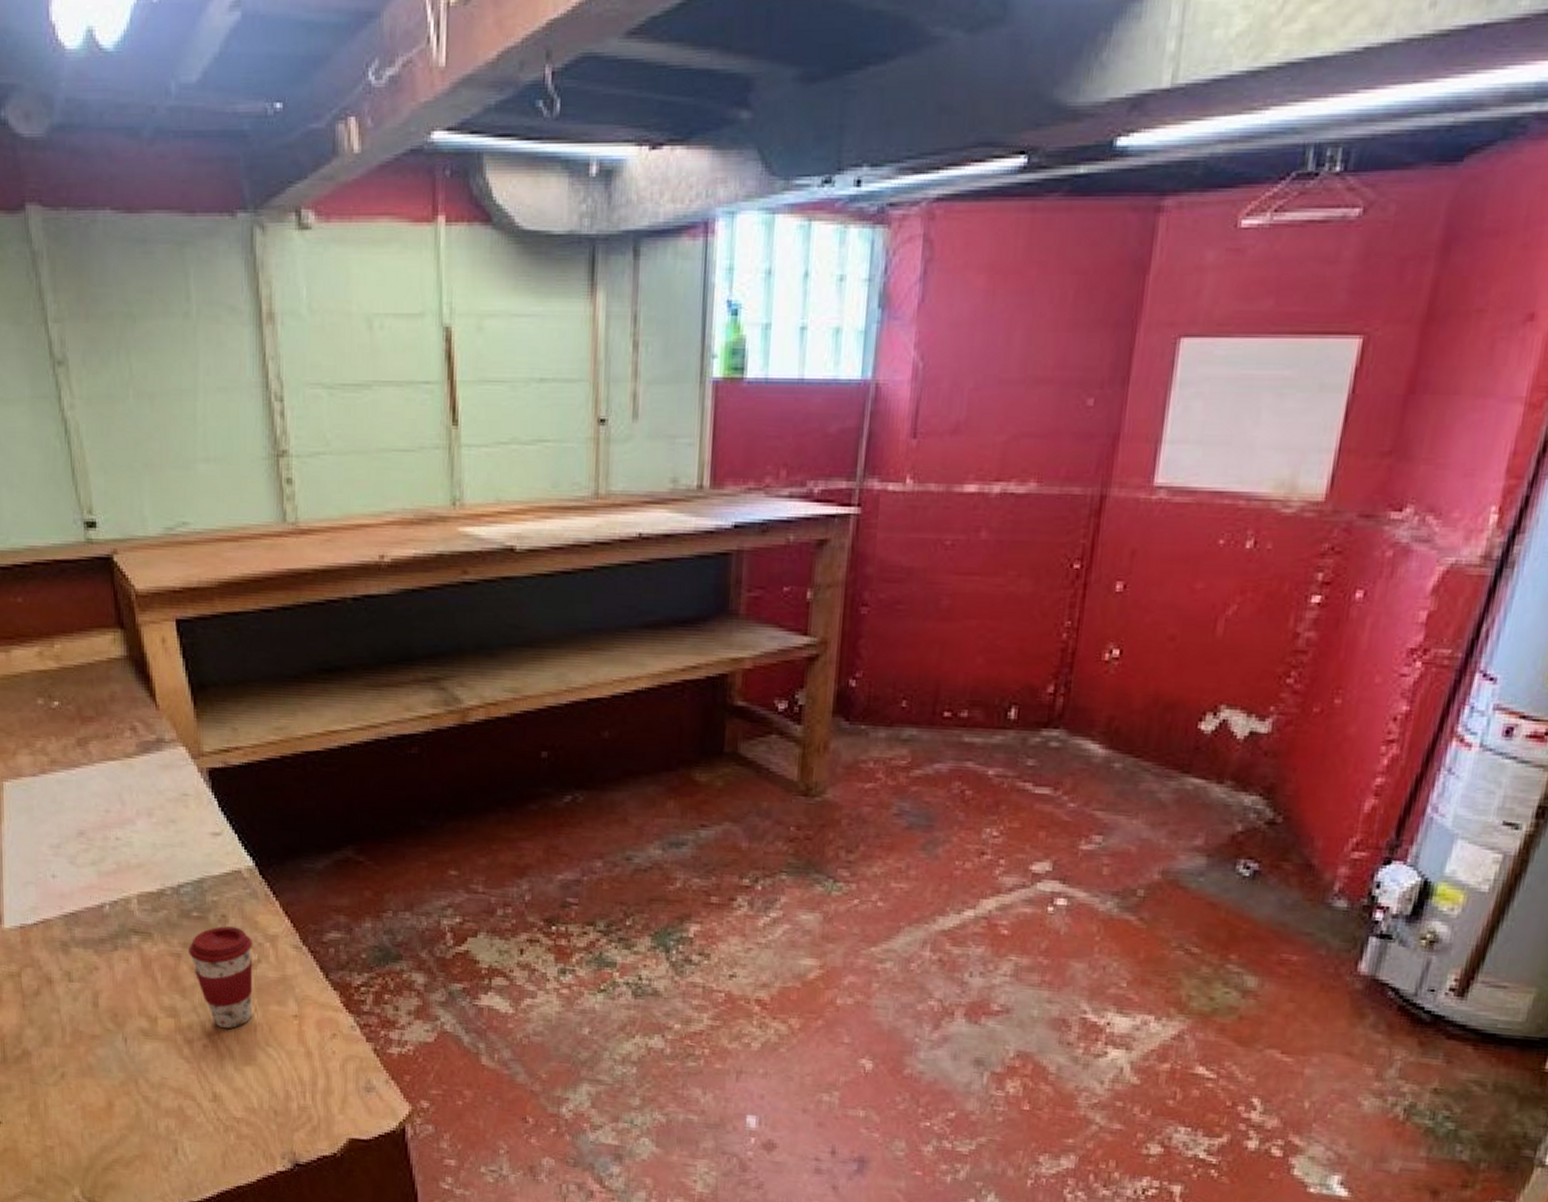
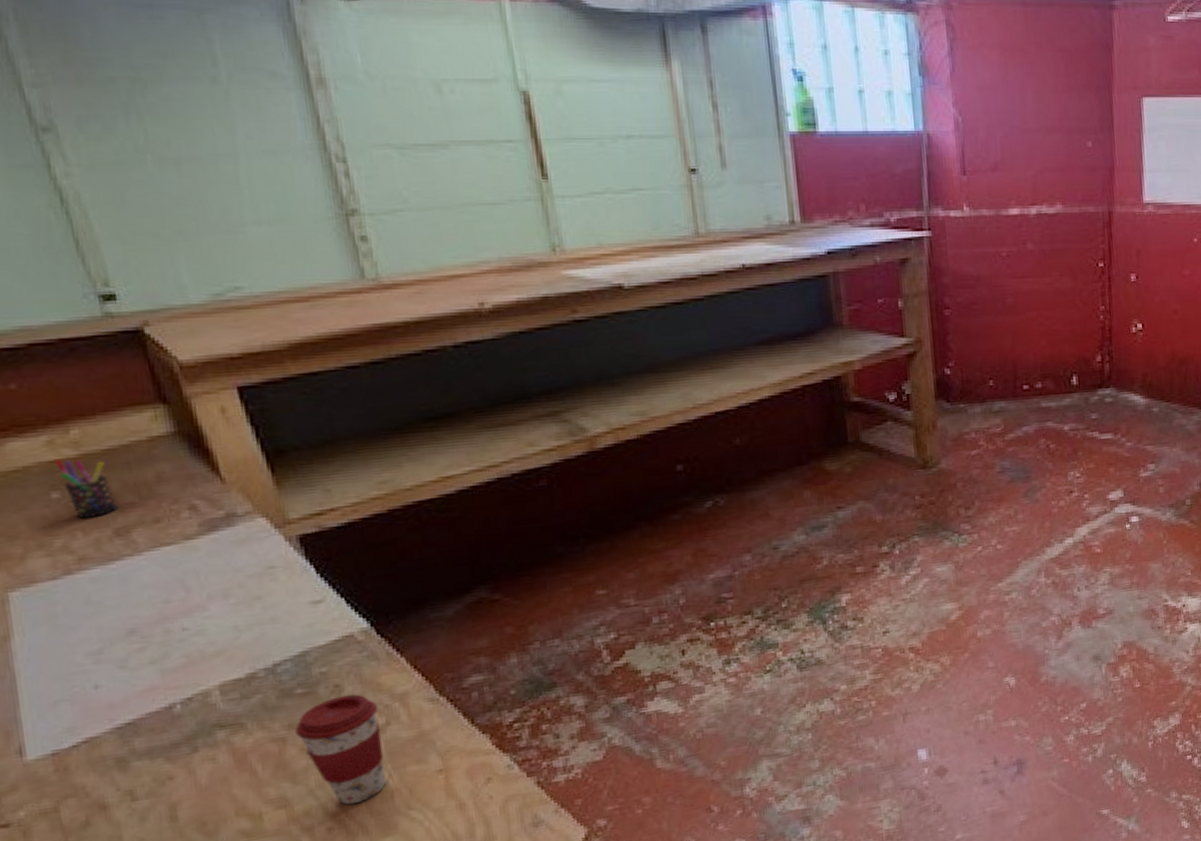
pen holder: none [42,669,83,726] -> present [54,459,120,518]

